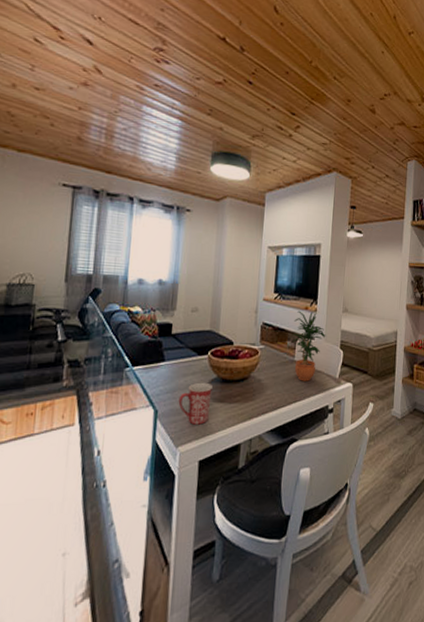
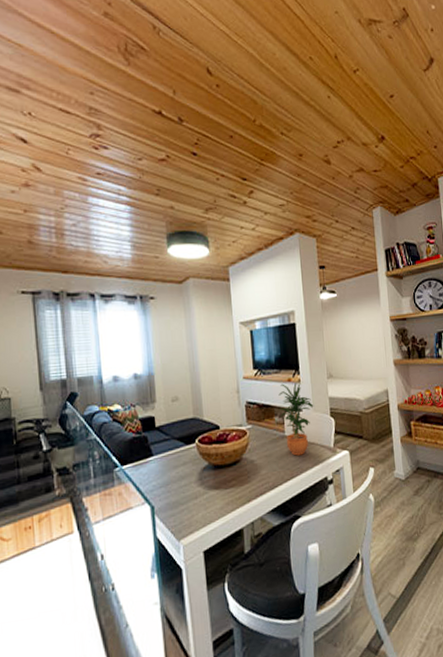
mug: present [178,382,213,425] -> none [173,471,206,516]

